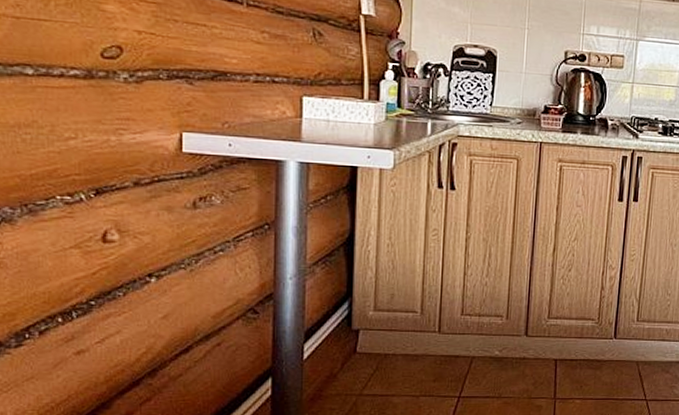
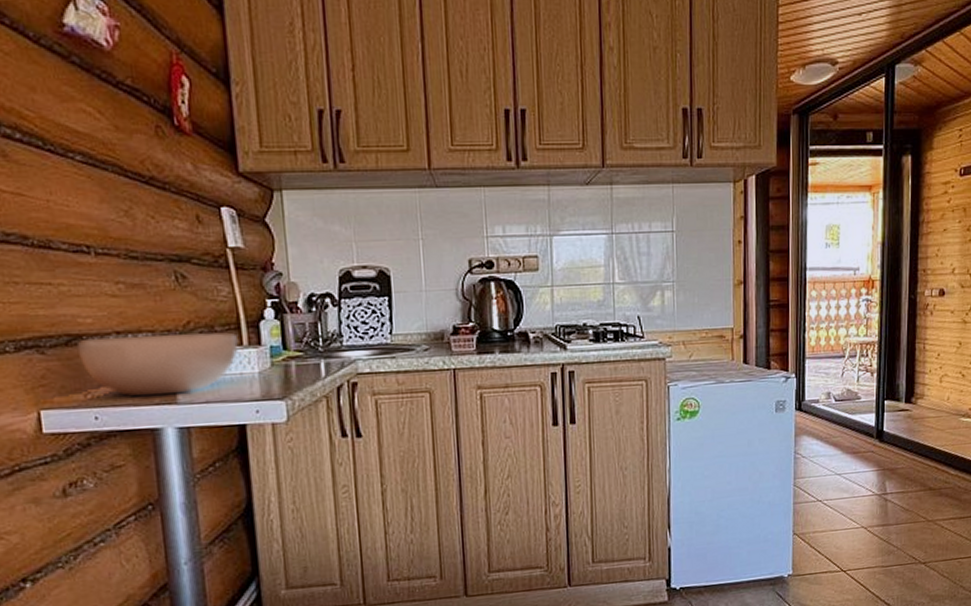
bowl: none [221,77,361,134] -> present [76,332,239,397]

